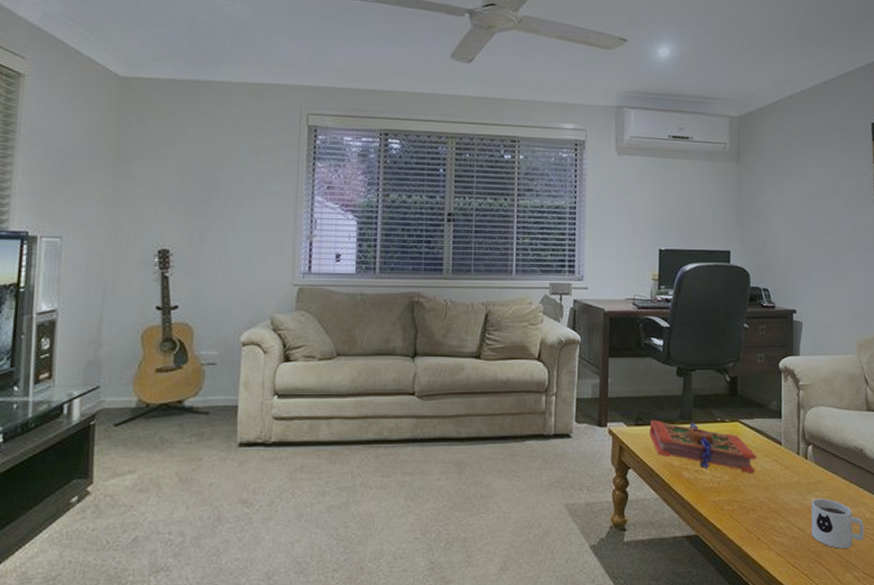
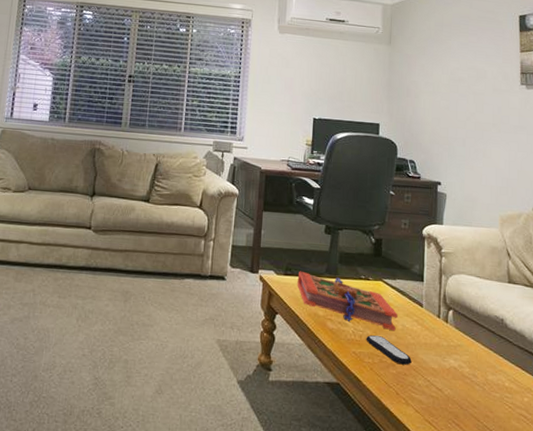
remote control: none [724,479,772,508] -> present [366,335,412,365]
mug: present [811,498,864,549] -> none [449,361,503,414]

